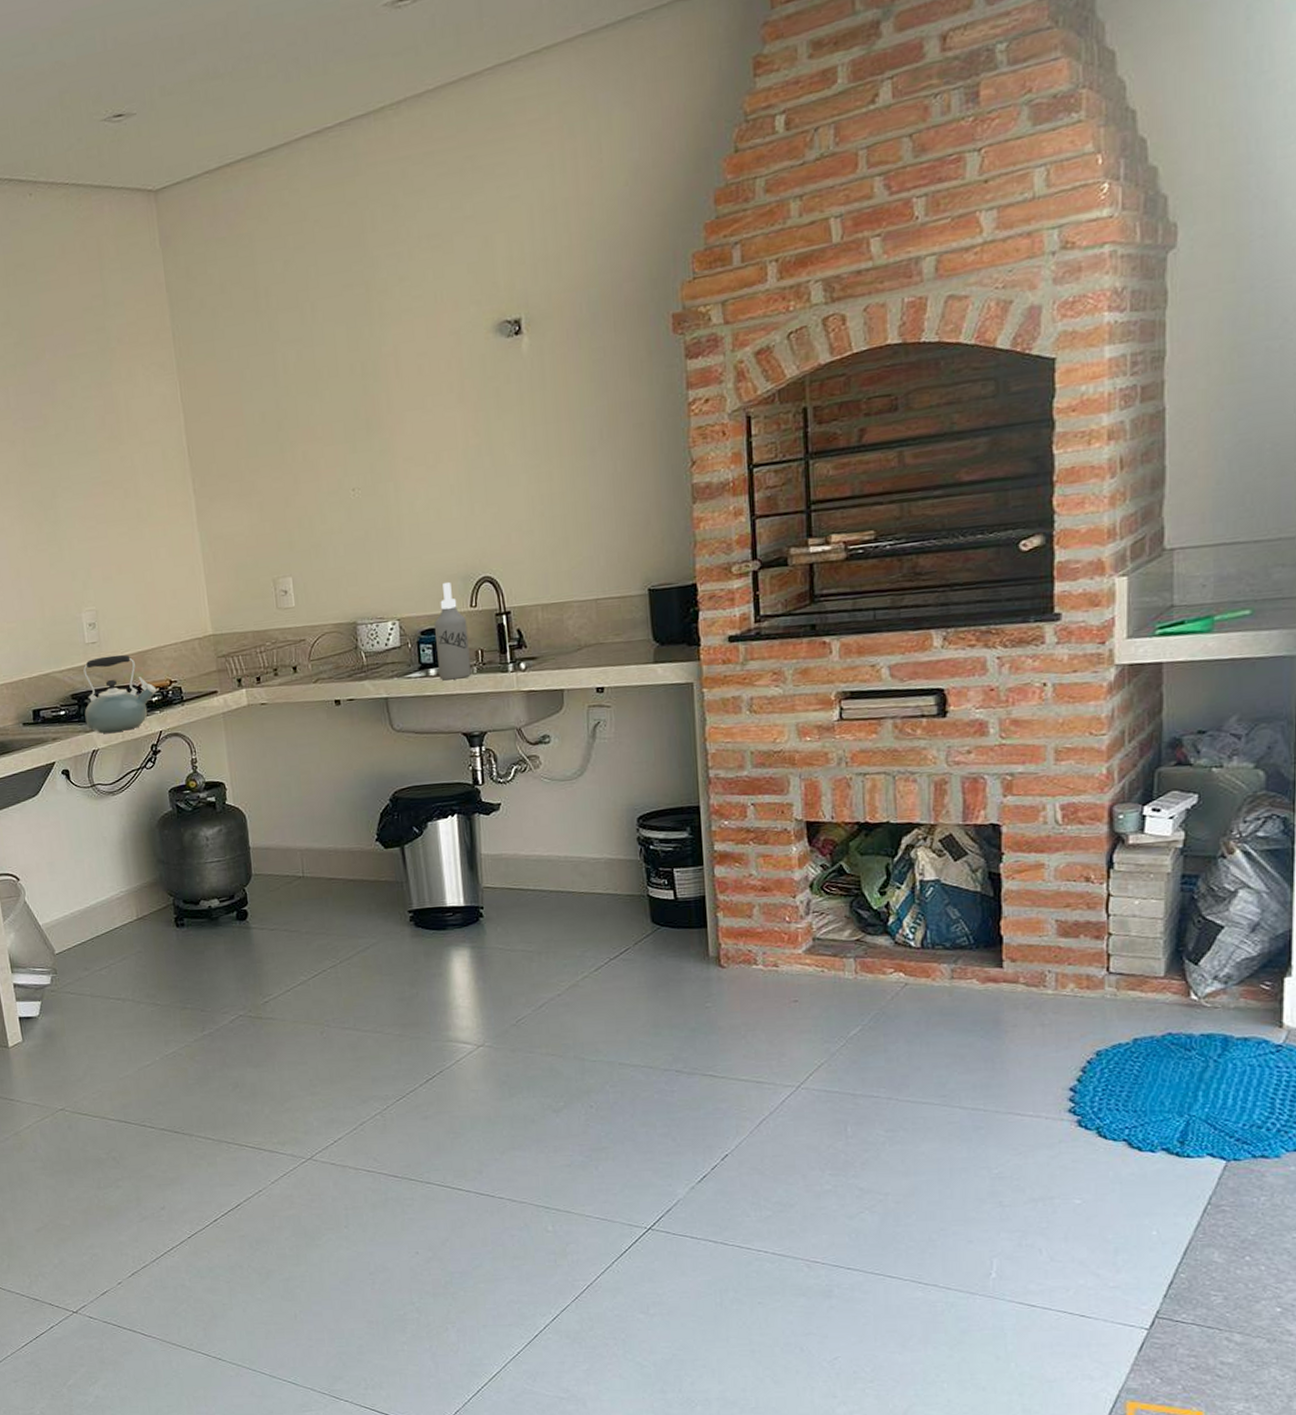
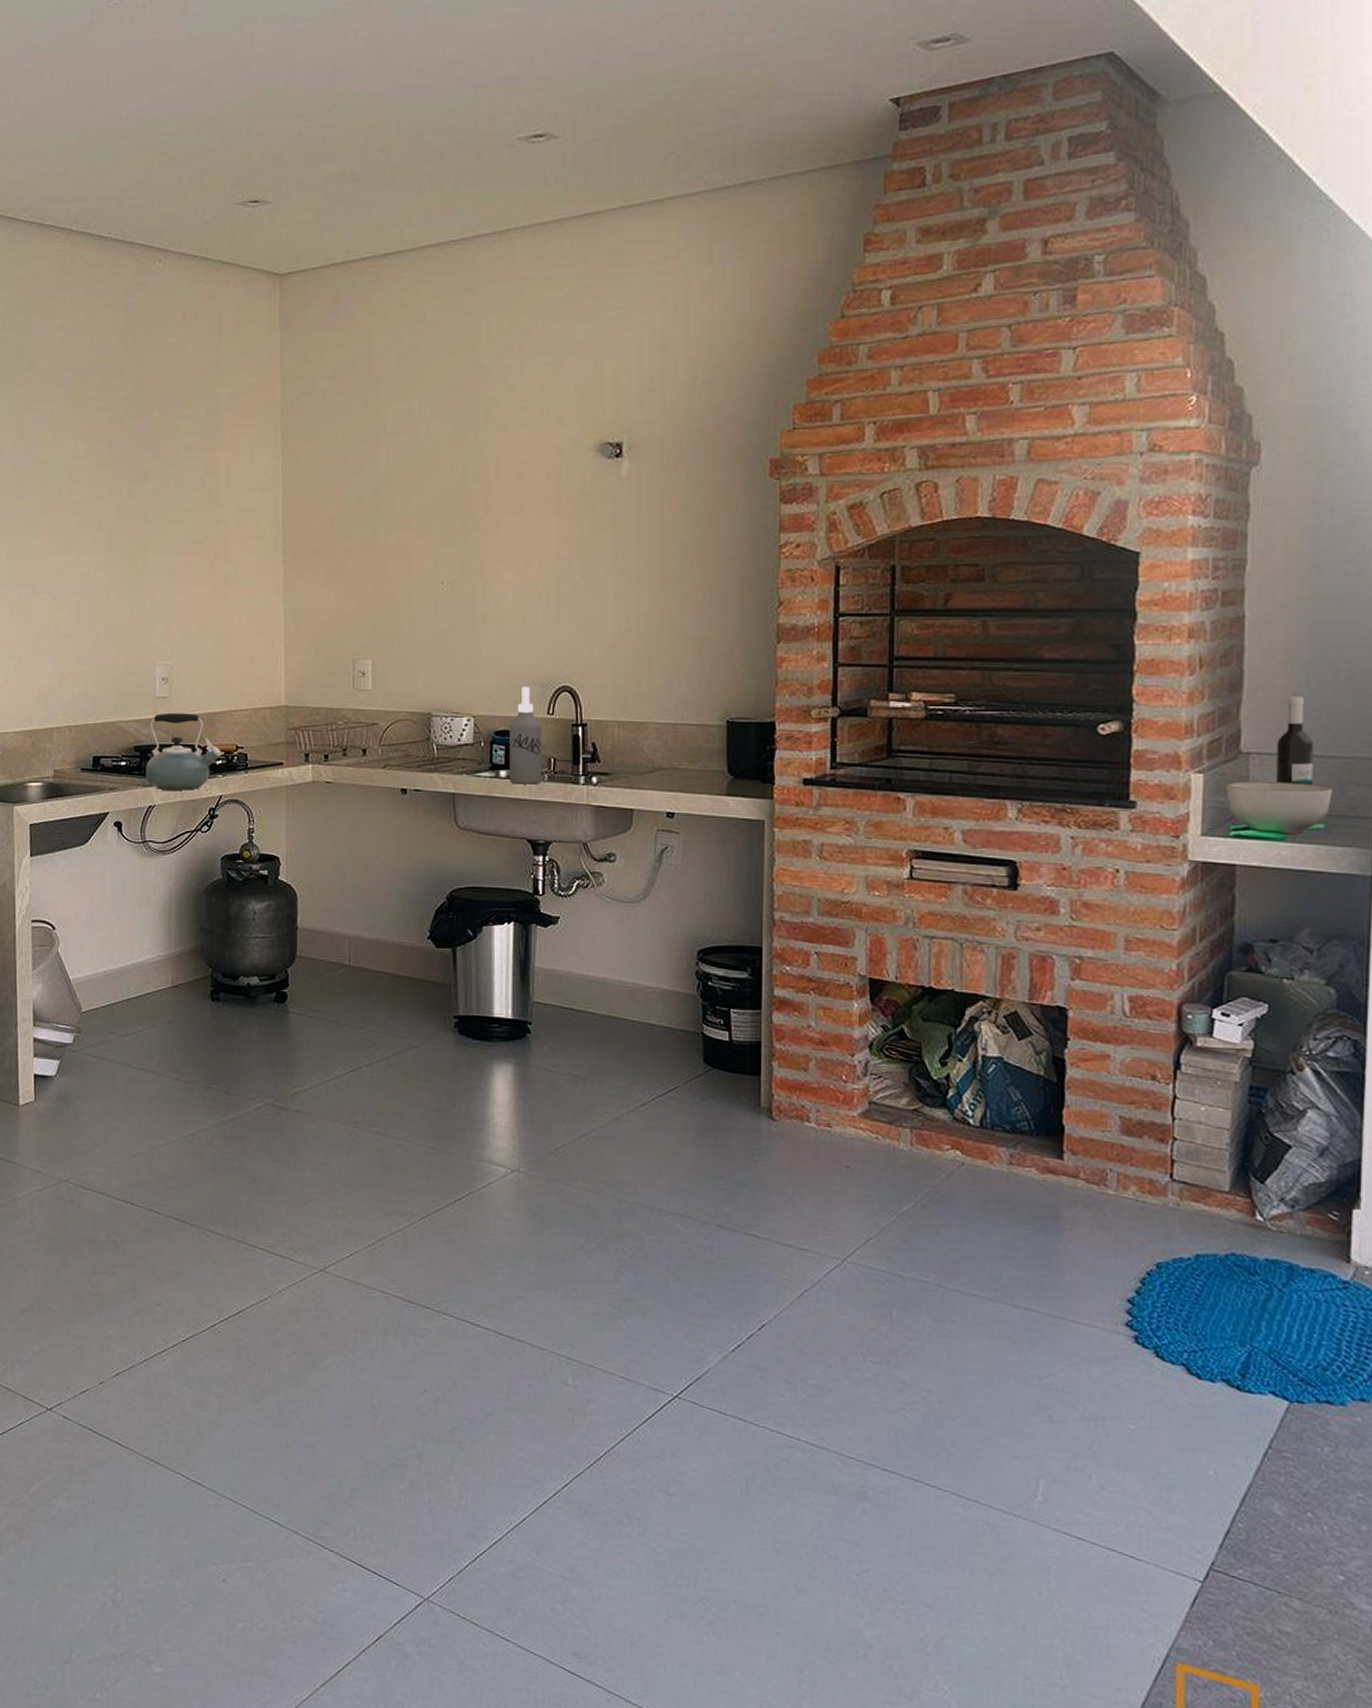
bowl: none [1149,571,1258,628] -> present [1225,781,1332,835]
wine bottle: none [1201,484,1239,576] -> present [1277,697,1314,786]

